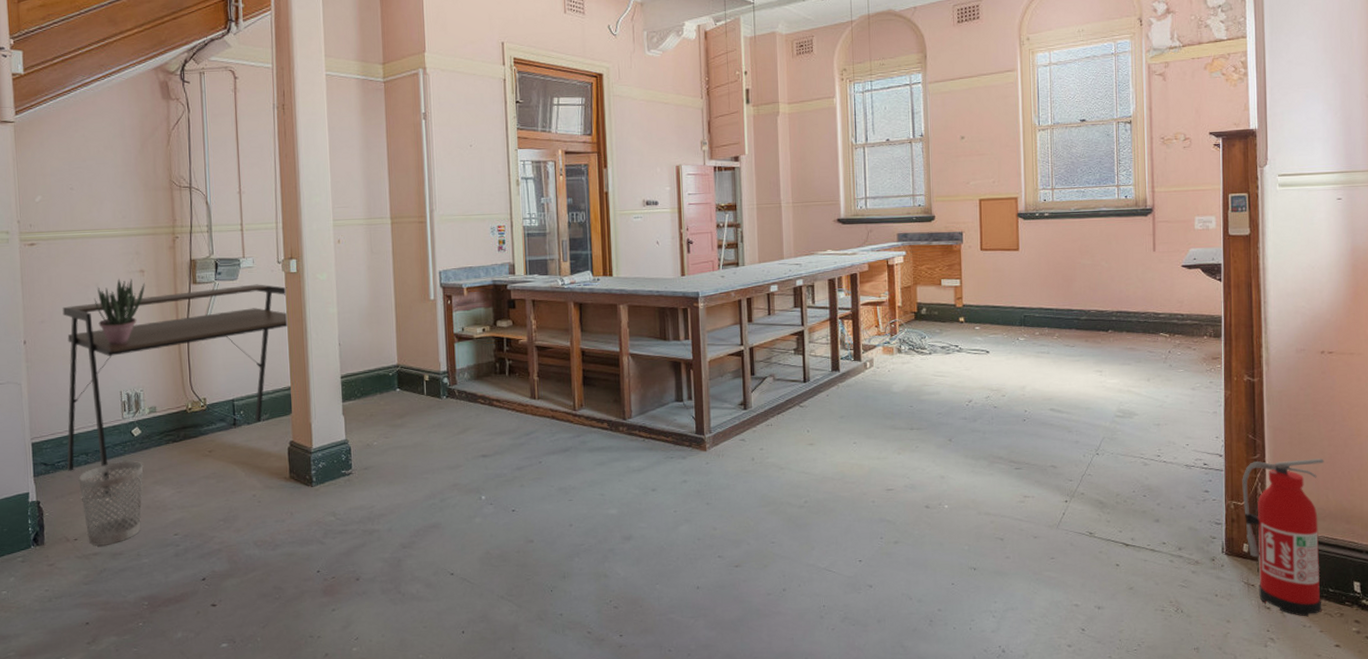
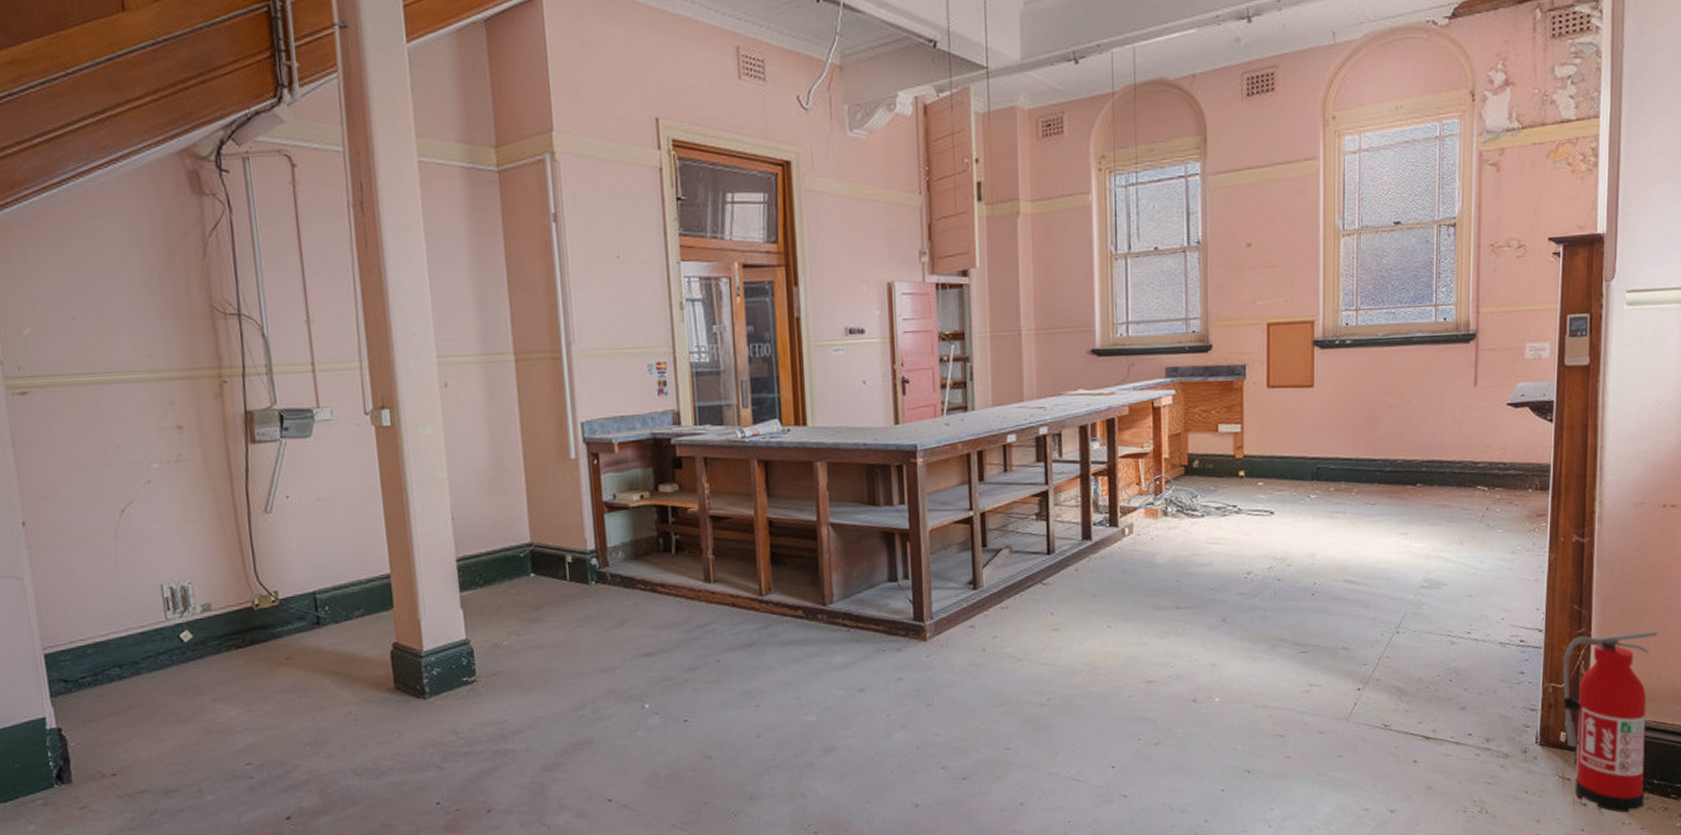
desk: present [62,284,288,497] -> none [72,442,383,720]
wastebasket: present [78,461,143,546] -> none [112,674,201,782]
potted plant: present [93,278,145,345] -> none [115,437,186,525]

